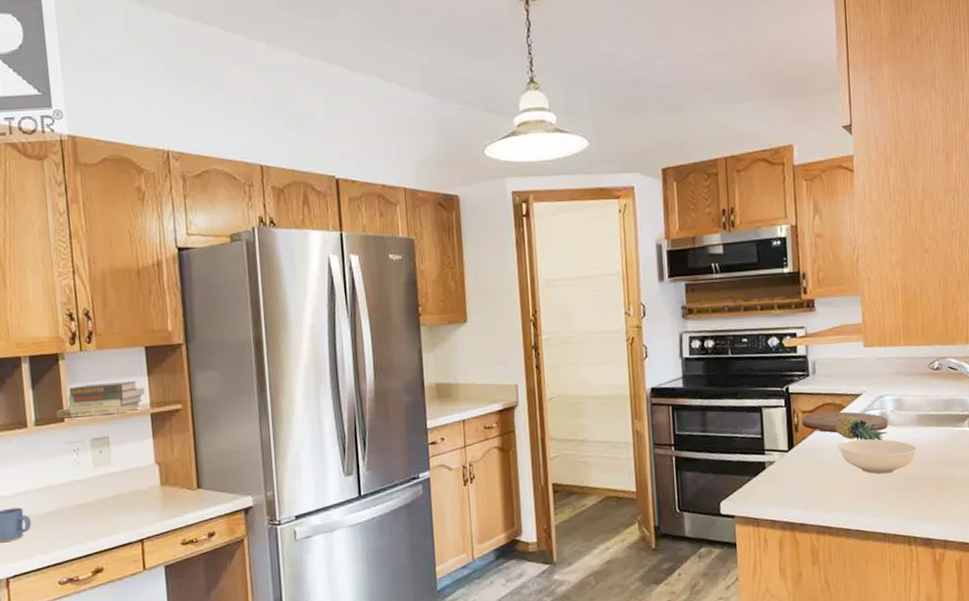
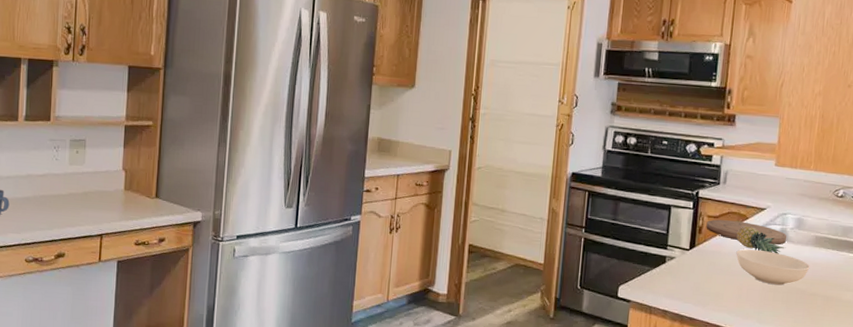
books: present [56,381,145,419] -> none [44,91,123,122]

